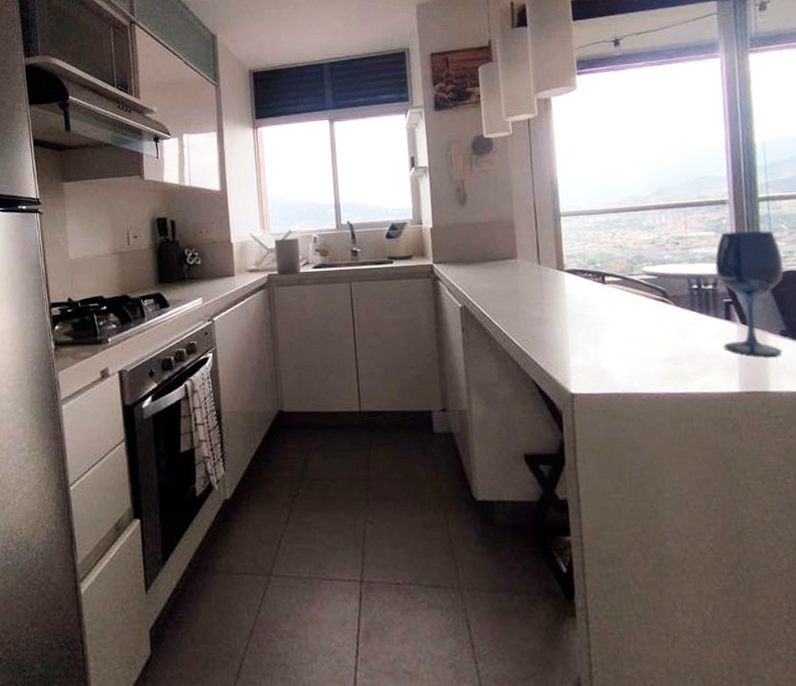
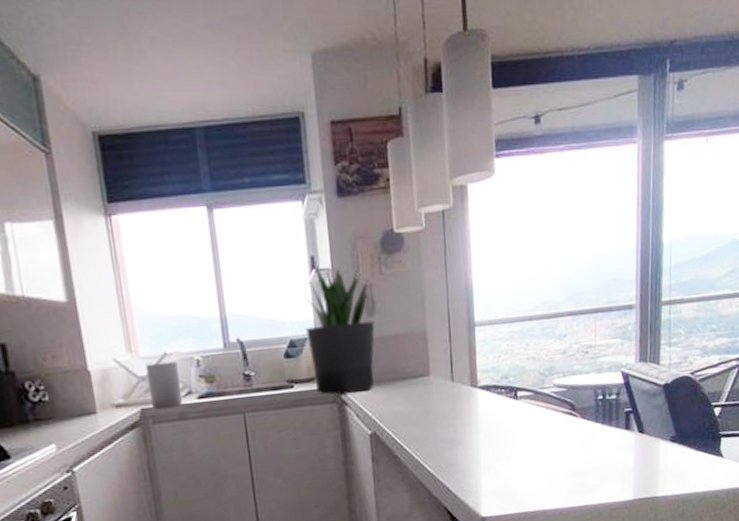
planter: none [405,161,466,271] -> present [306,262,375,395]
wineglass: present [715,230,784,356] -> none [619,335,678,463]

